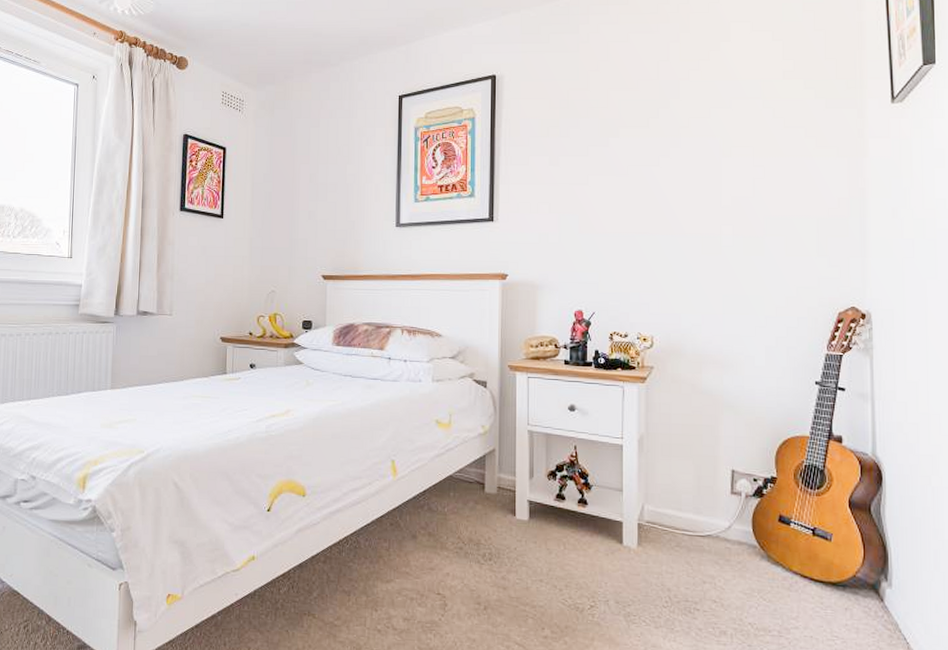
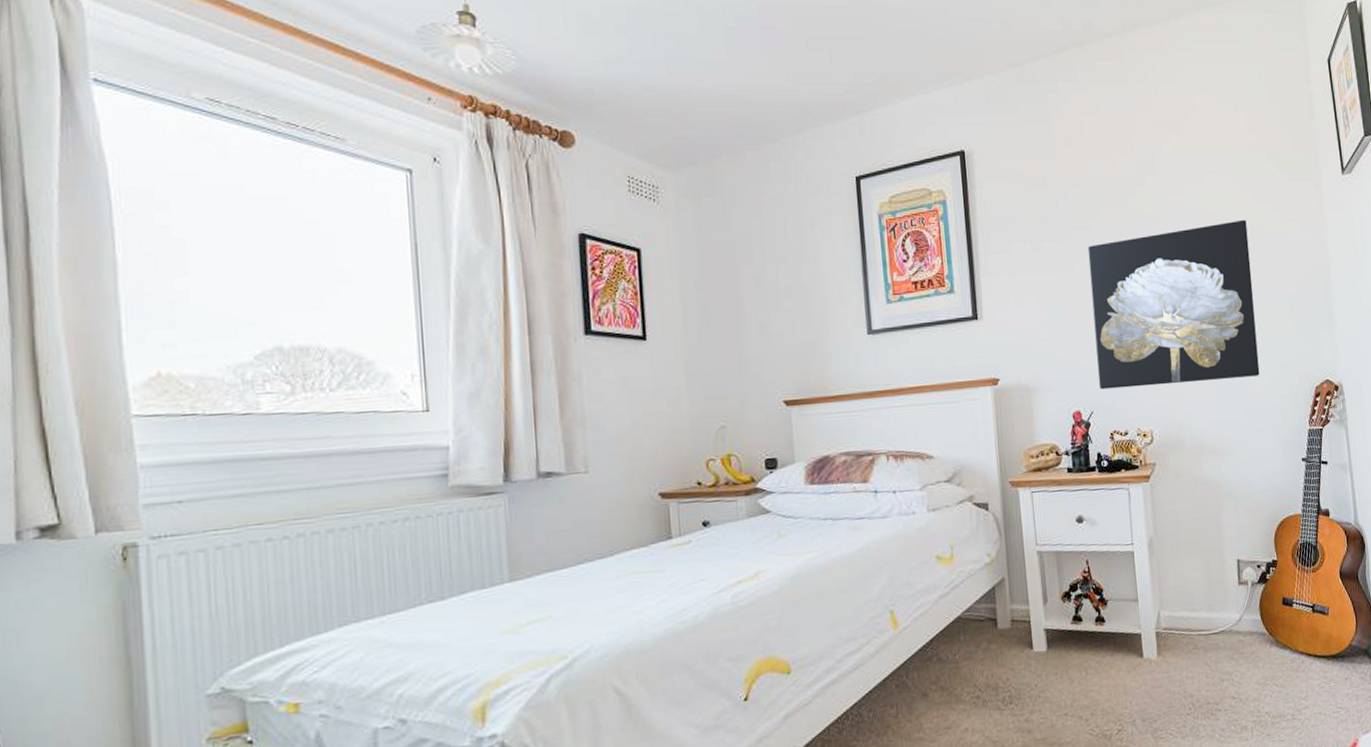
wall art: none [603,144,776,296] -> present [1087,219,1260,390]

